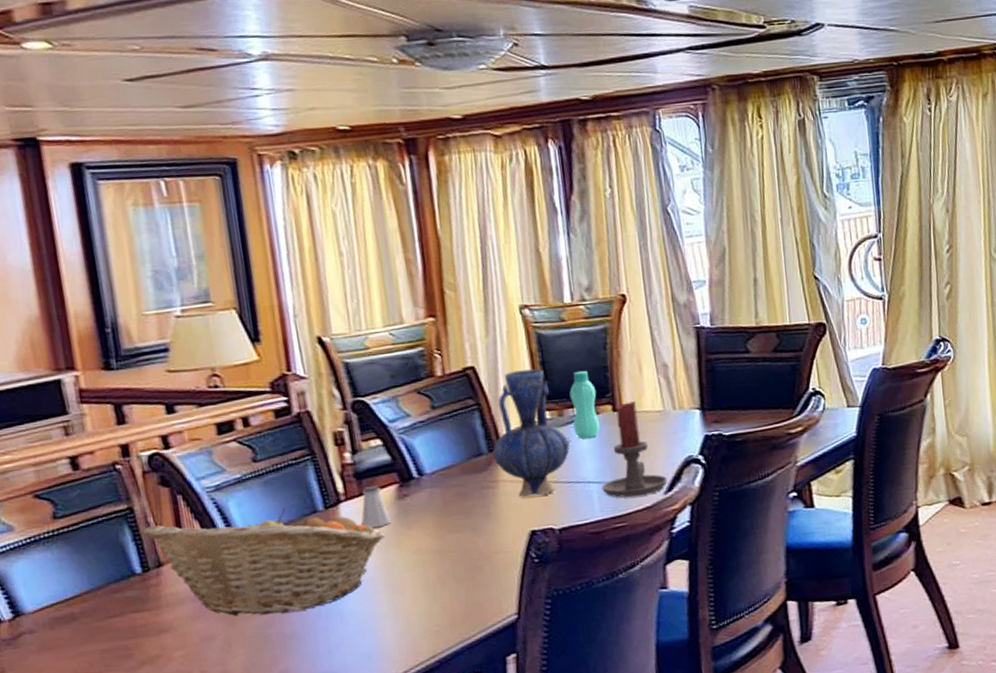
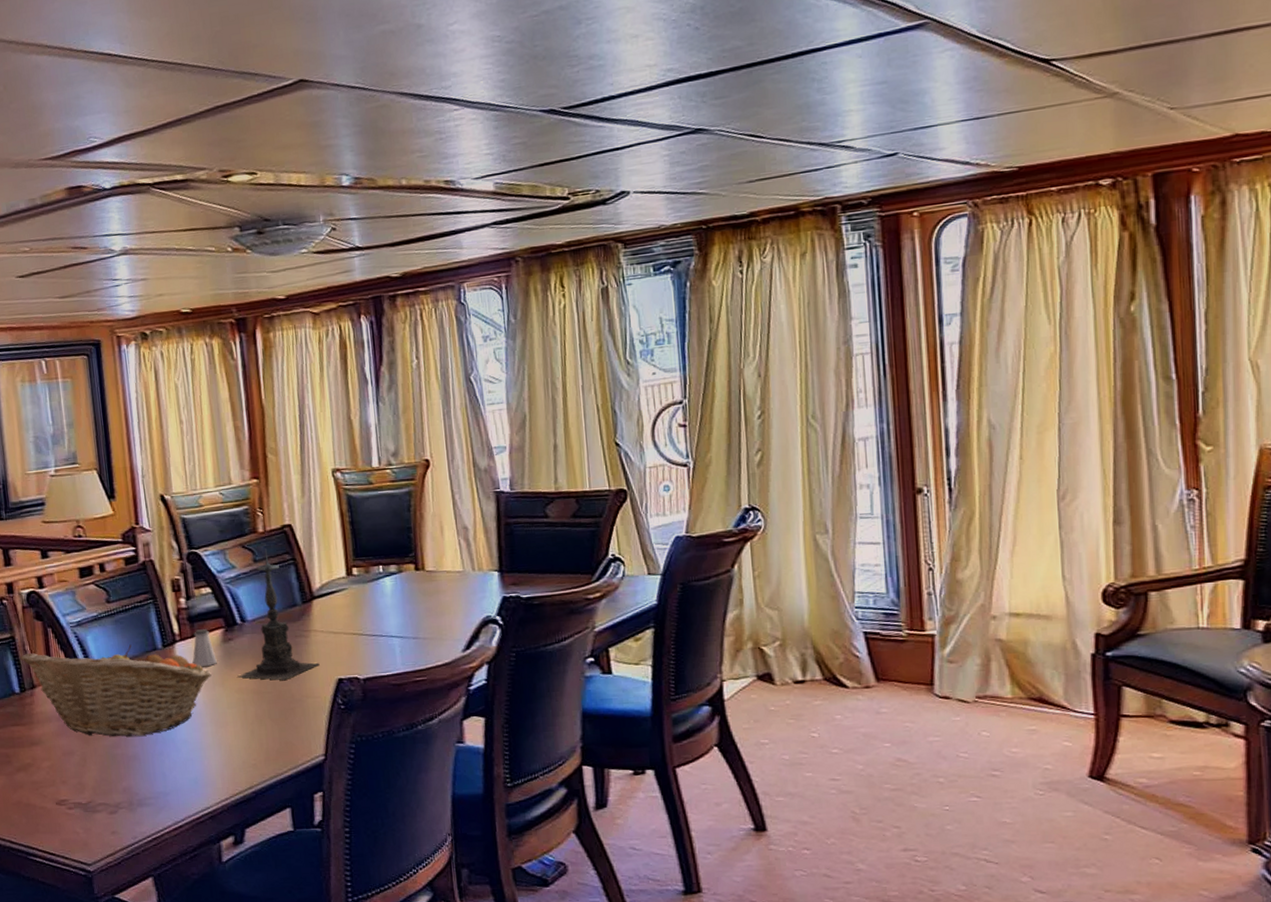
candle holder: none [415,393,510,538] -> present [237,548,320,681]
vase: present [492,368,570,498] -> none [305,528,375,648]
bottle: present [569,370,600,439] -> none [375,530,403,595]
candle holder: present [601,401,668,498] -> none [403,561,466,653]

